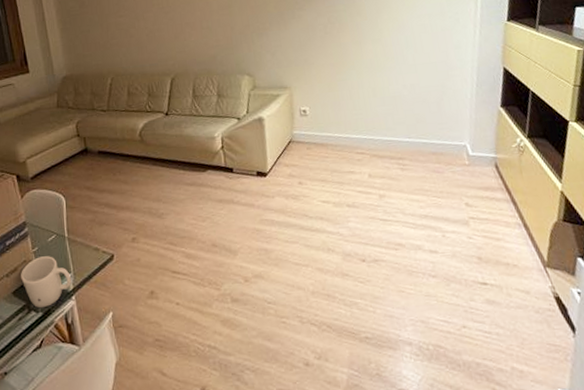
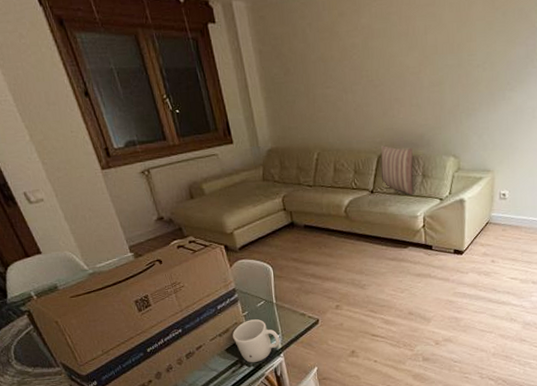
pillow: none [174,67,210,116] -> present [381,144,414,196]

